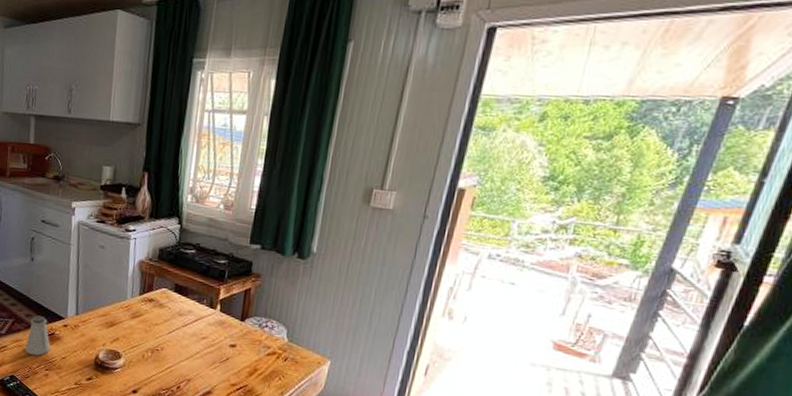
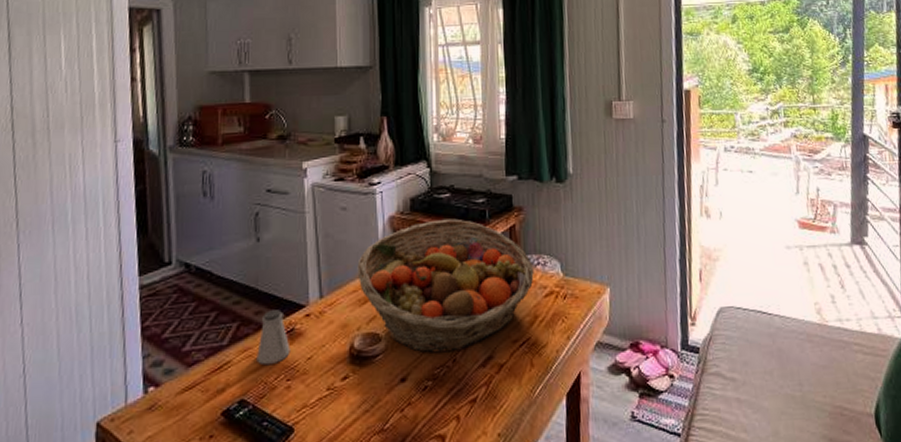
fruit basket: none [107,271,262,381] -> present [357,218,534,353]

